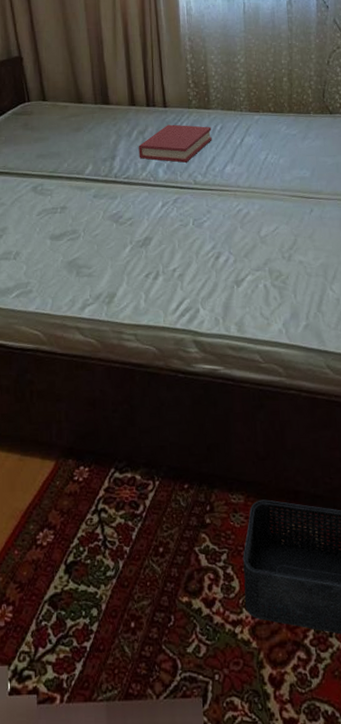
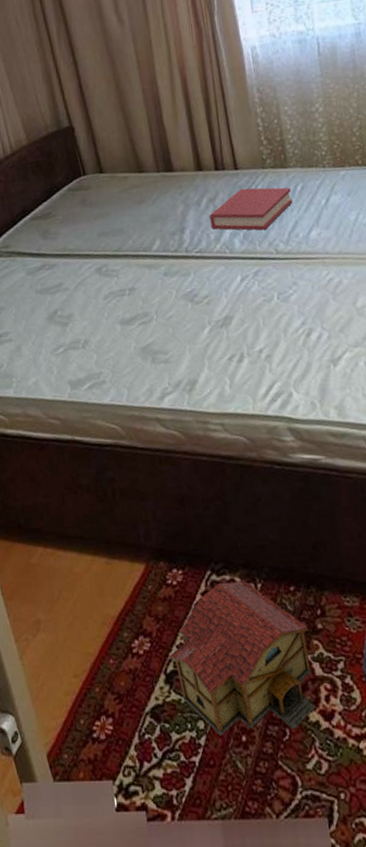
toy house: none [72,477,199,622] -> present [171,580,316,736]

